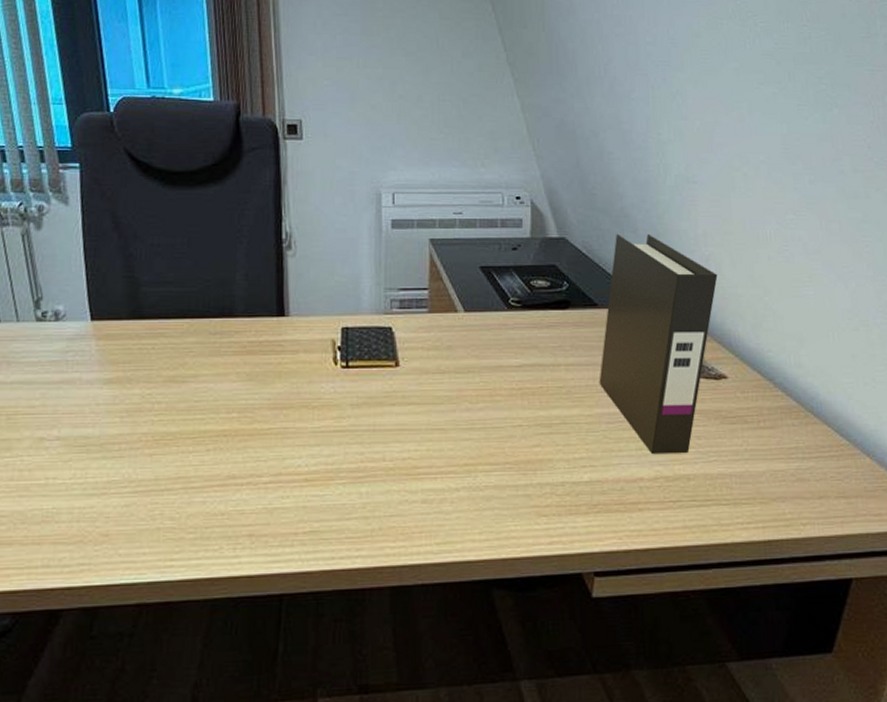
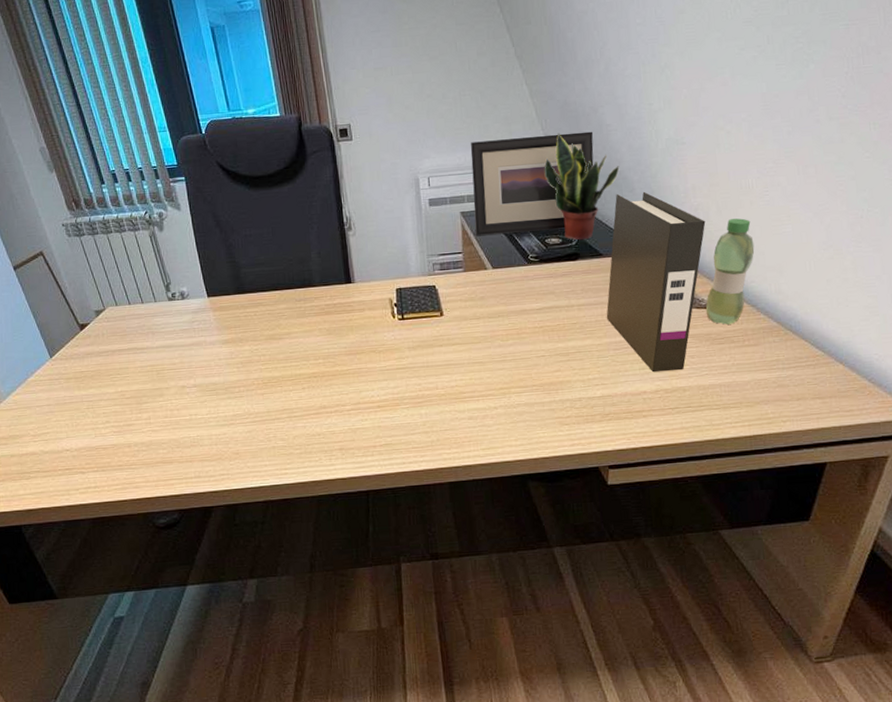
picture frame: none [446,156,593,270] -> present [470,131,594,235]
potted plant: none [533,156,621,286] -> present [544,133,620,240]
water bottle: none [715,275,772,400] -> present [705,218,755,325]

